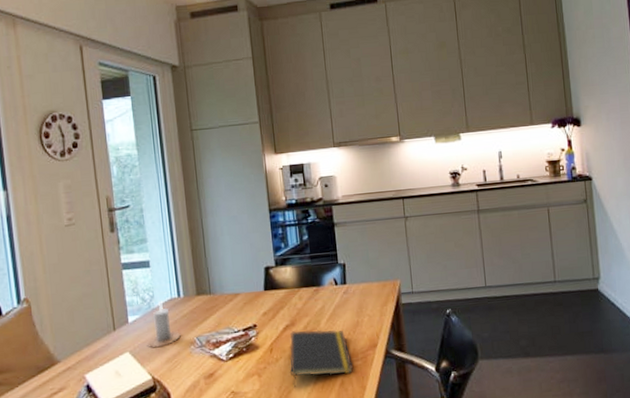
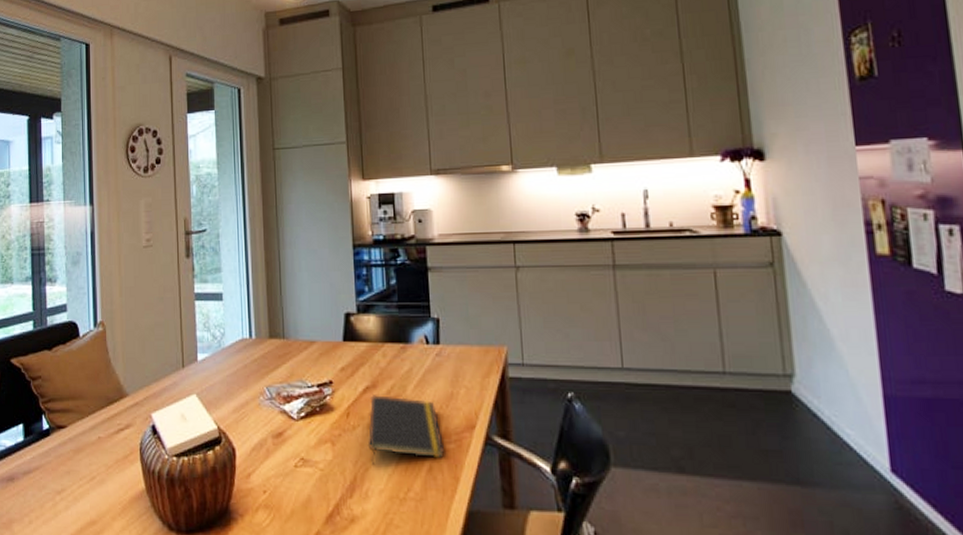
candle: present [147,299,181,348] -> none [215,338,250,394]

